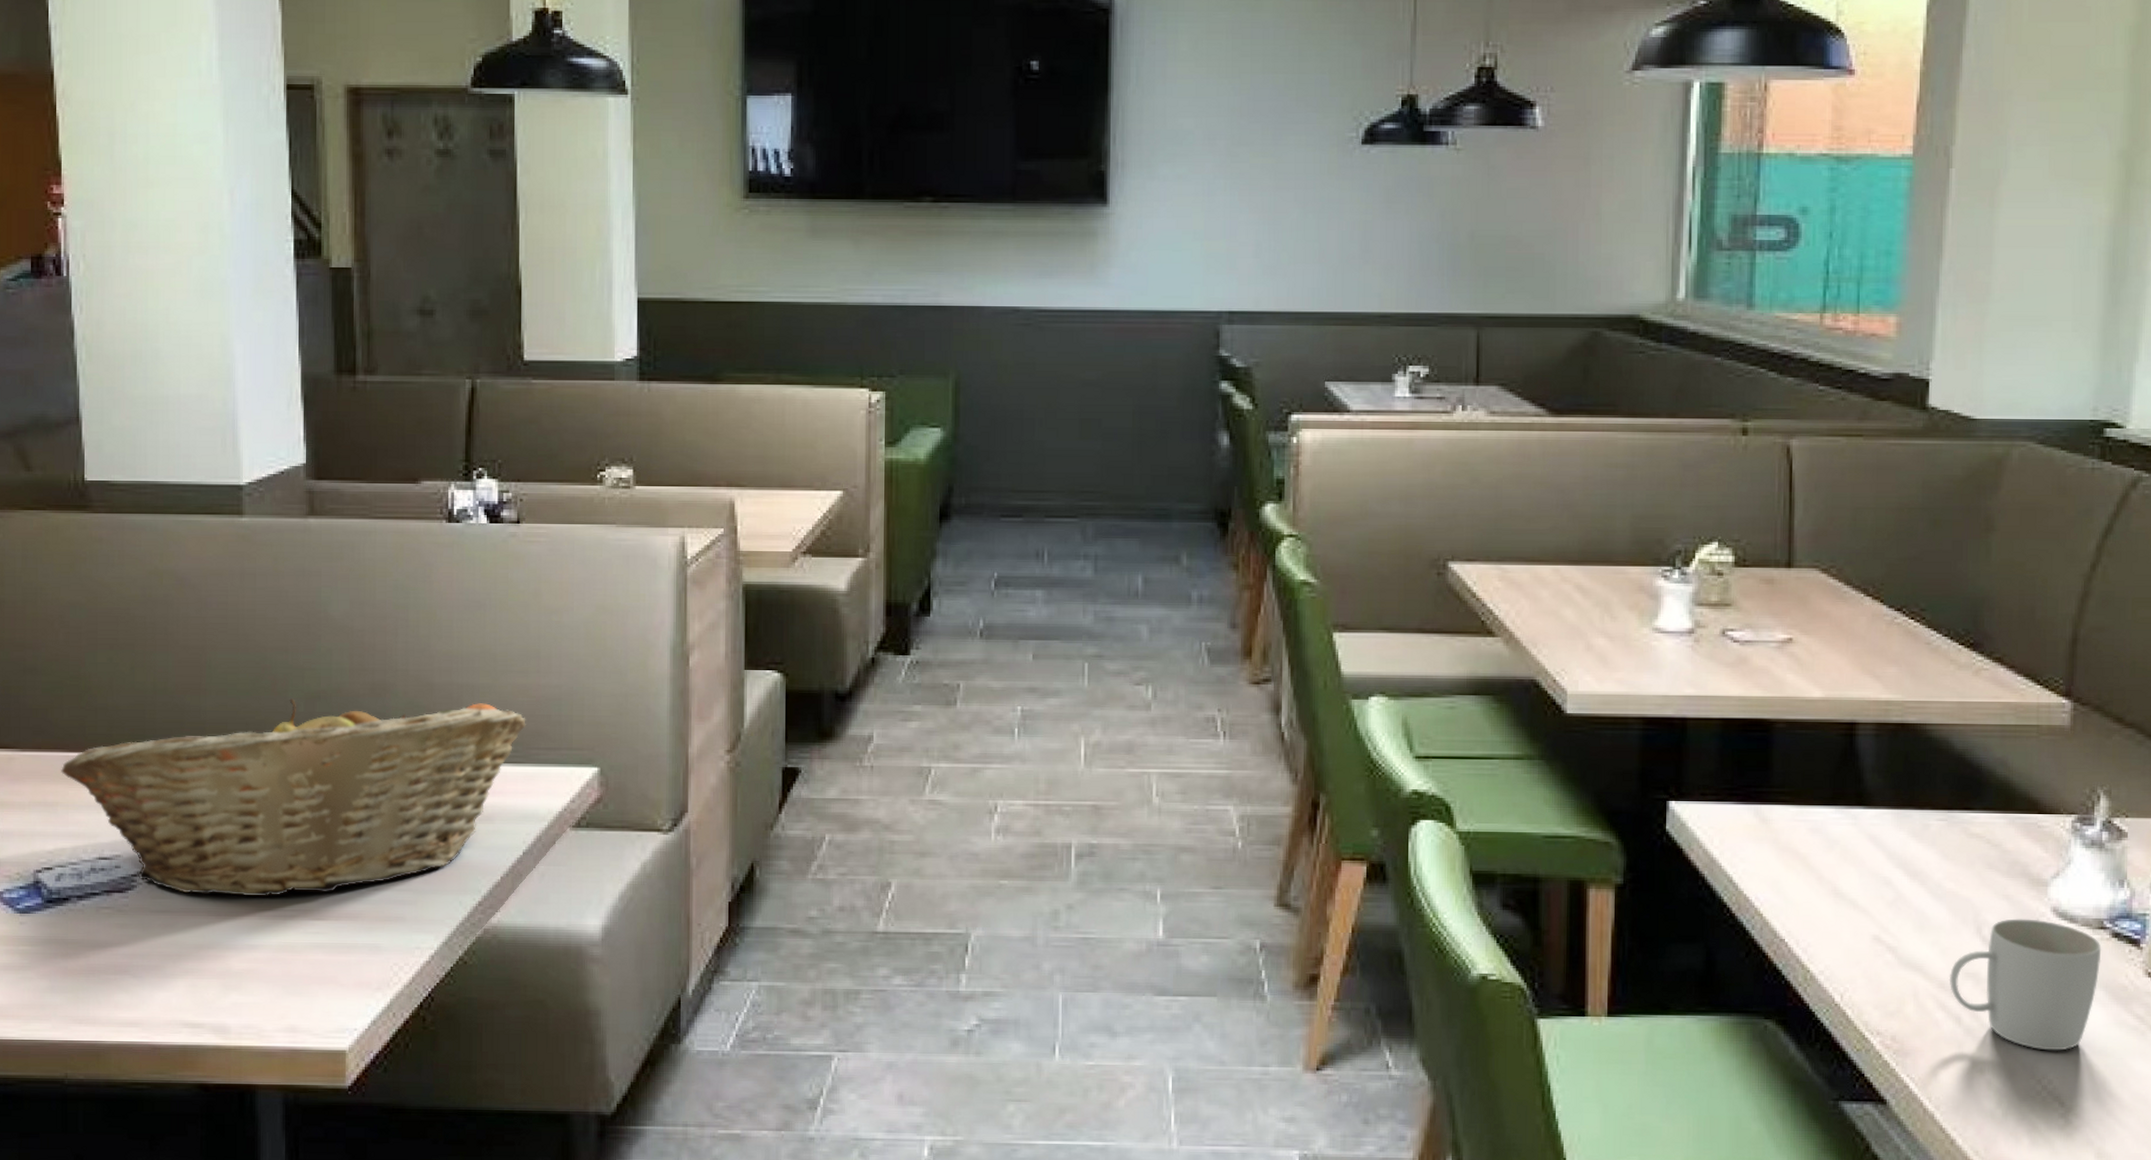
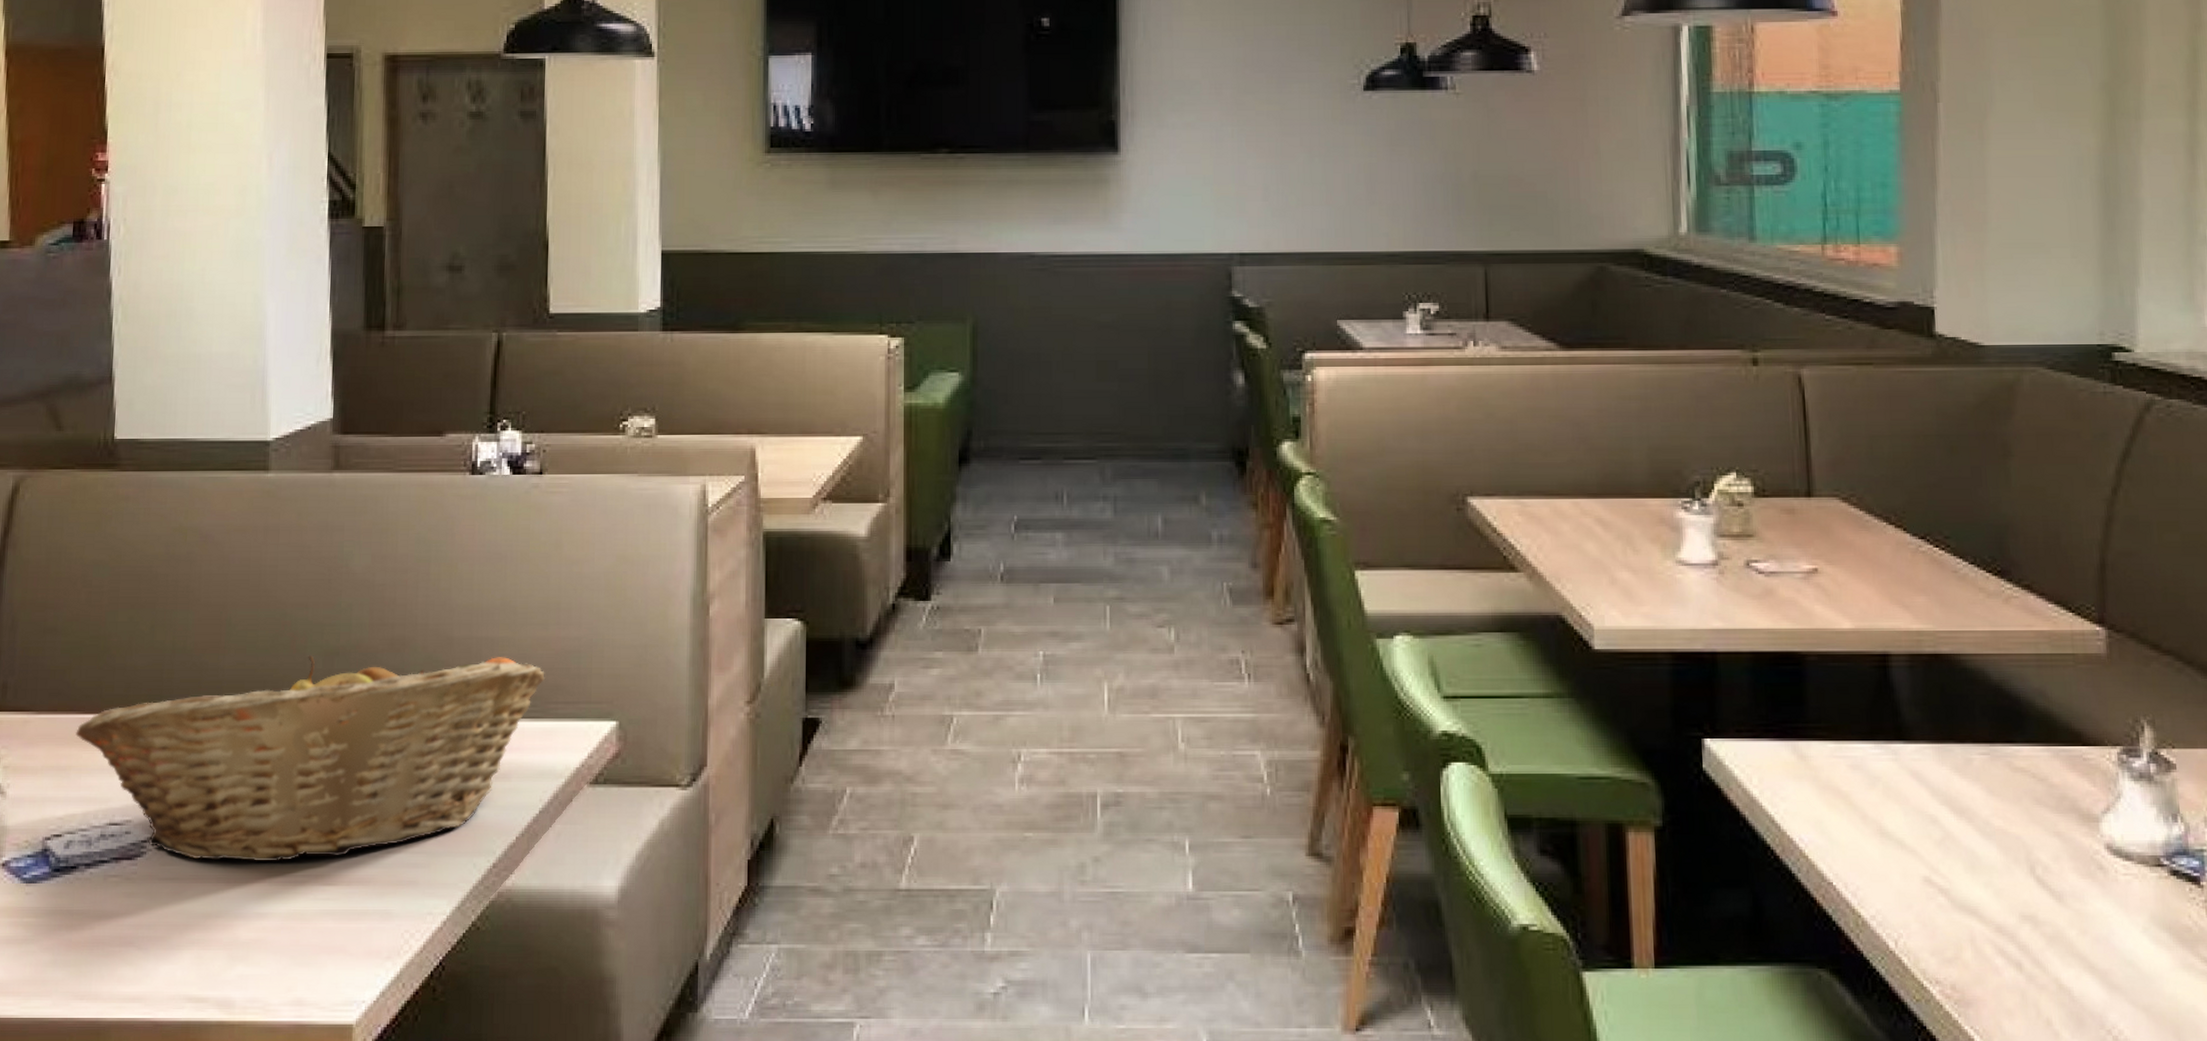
mug: present [1949,918,2102,1051] -> none [2005,857,2162,998]

